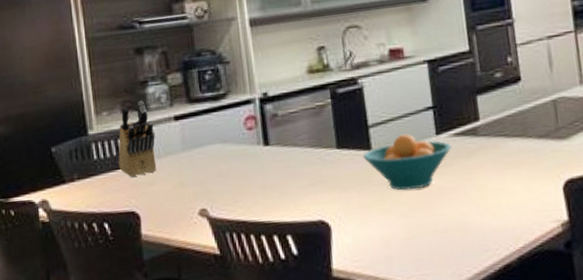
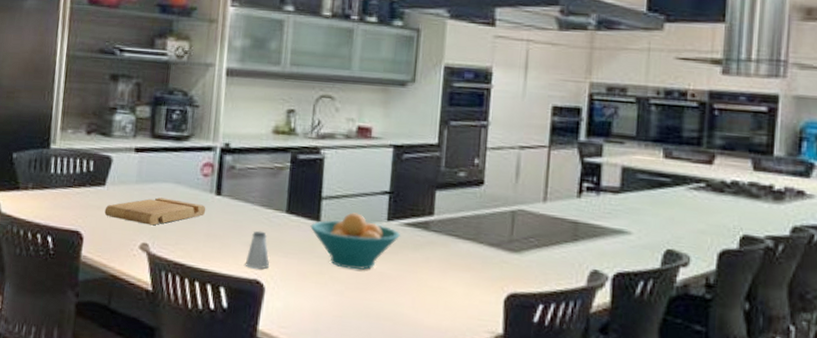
knife block: present [118,100,157,178] -> none [73,125,114,199]
cutting board: none [156,158,258,191] -> present [104,197,206,226]
saltshaker: none [306,171,331,211] -> present [245,230,270,269]

